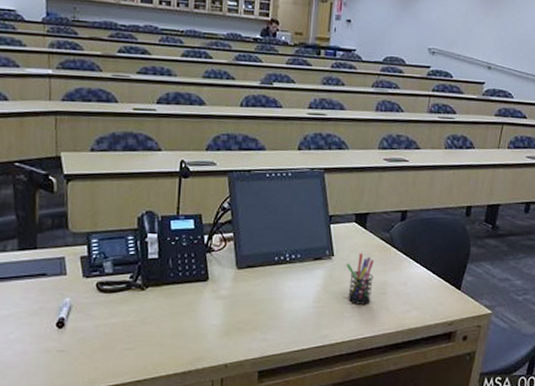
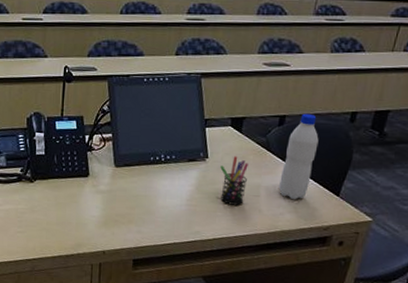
water bottle: none [405,208,439,296] -> present [279,113,319,200]

